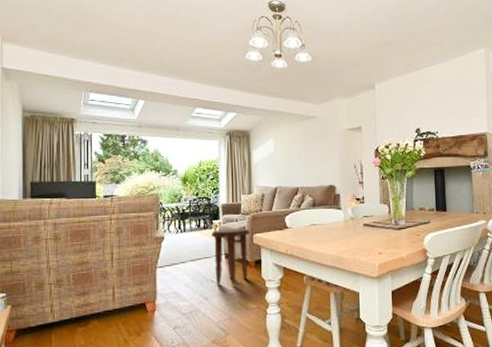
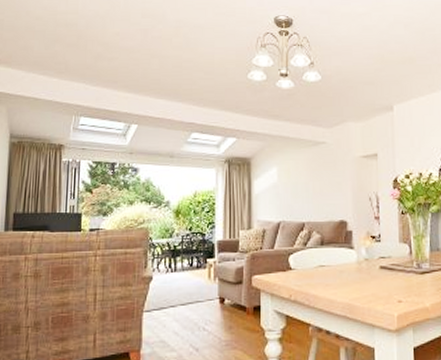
side table: present [212,228,249,286] -> none [205,268,248,336]

